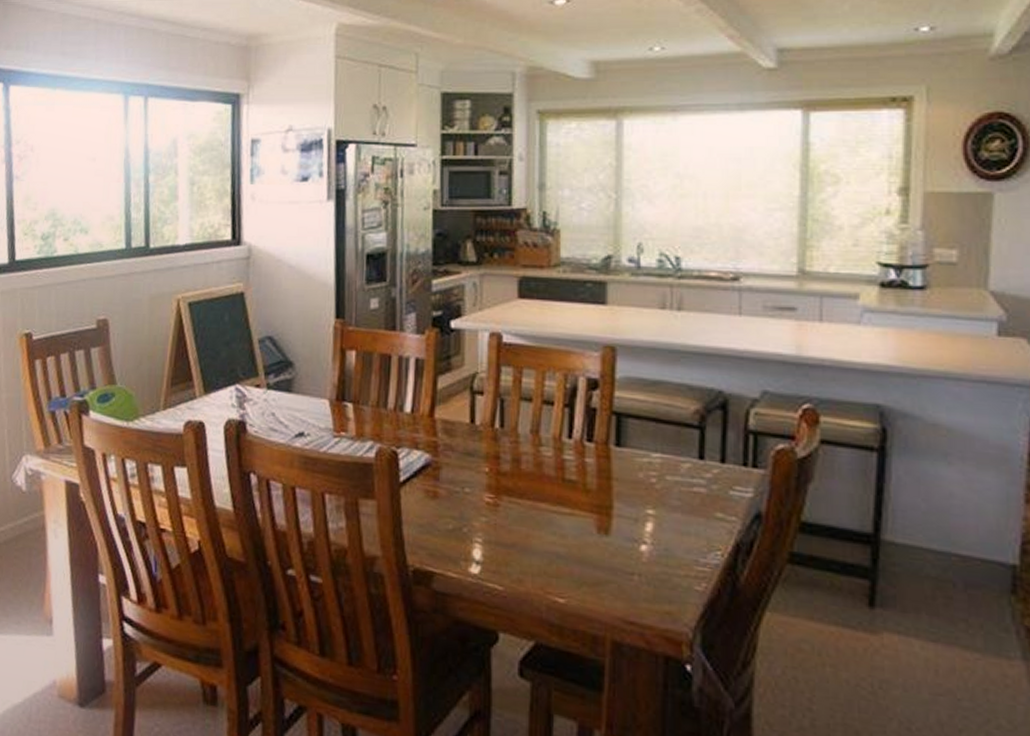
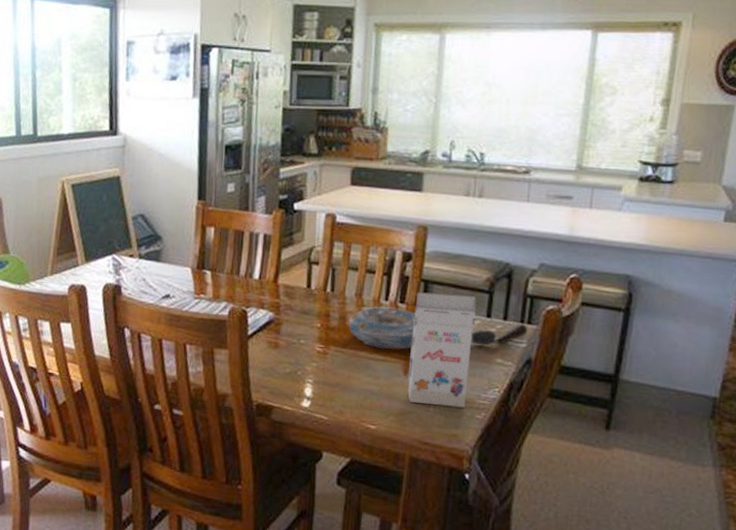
decorative bowl: none [523,446,608,501] -> present [348,306,416,350]
gift box: none [602,428,684,577] -> present [407,292,477,408]
spoon: none [681,467,753,496] -> present [471,323,528,346]

